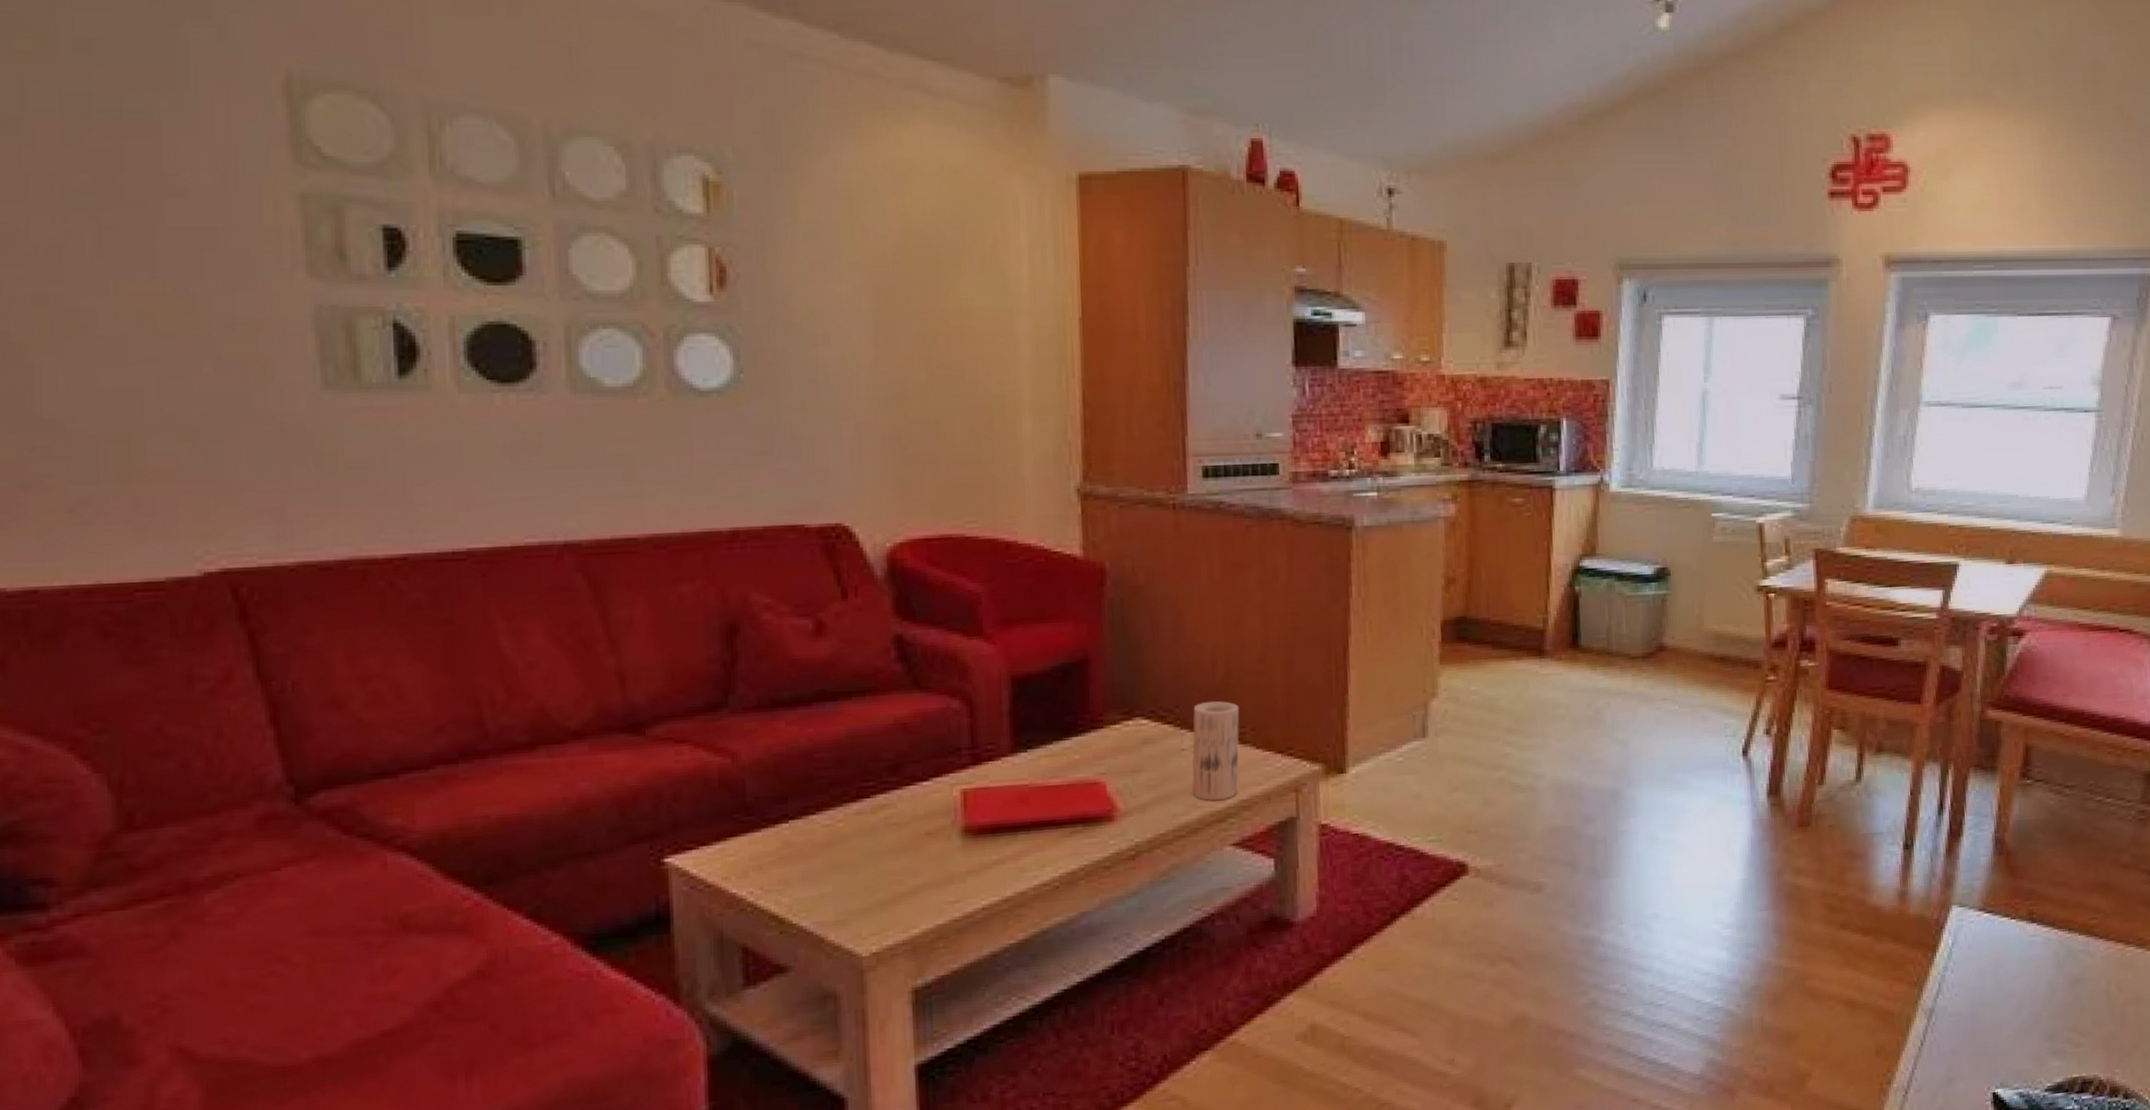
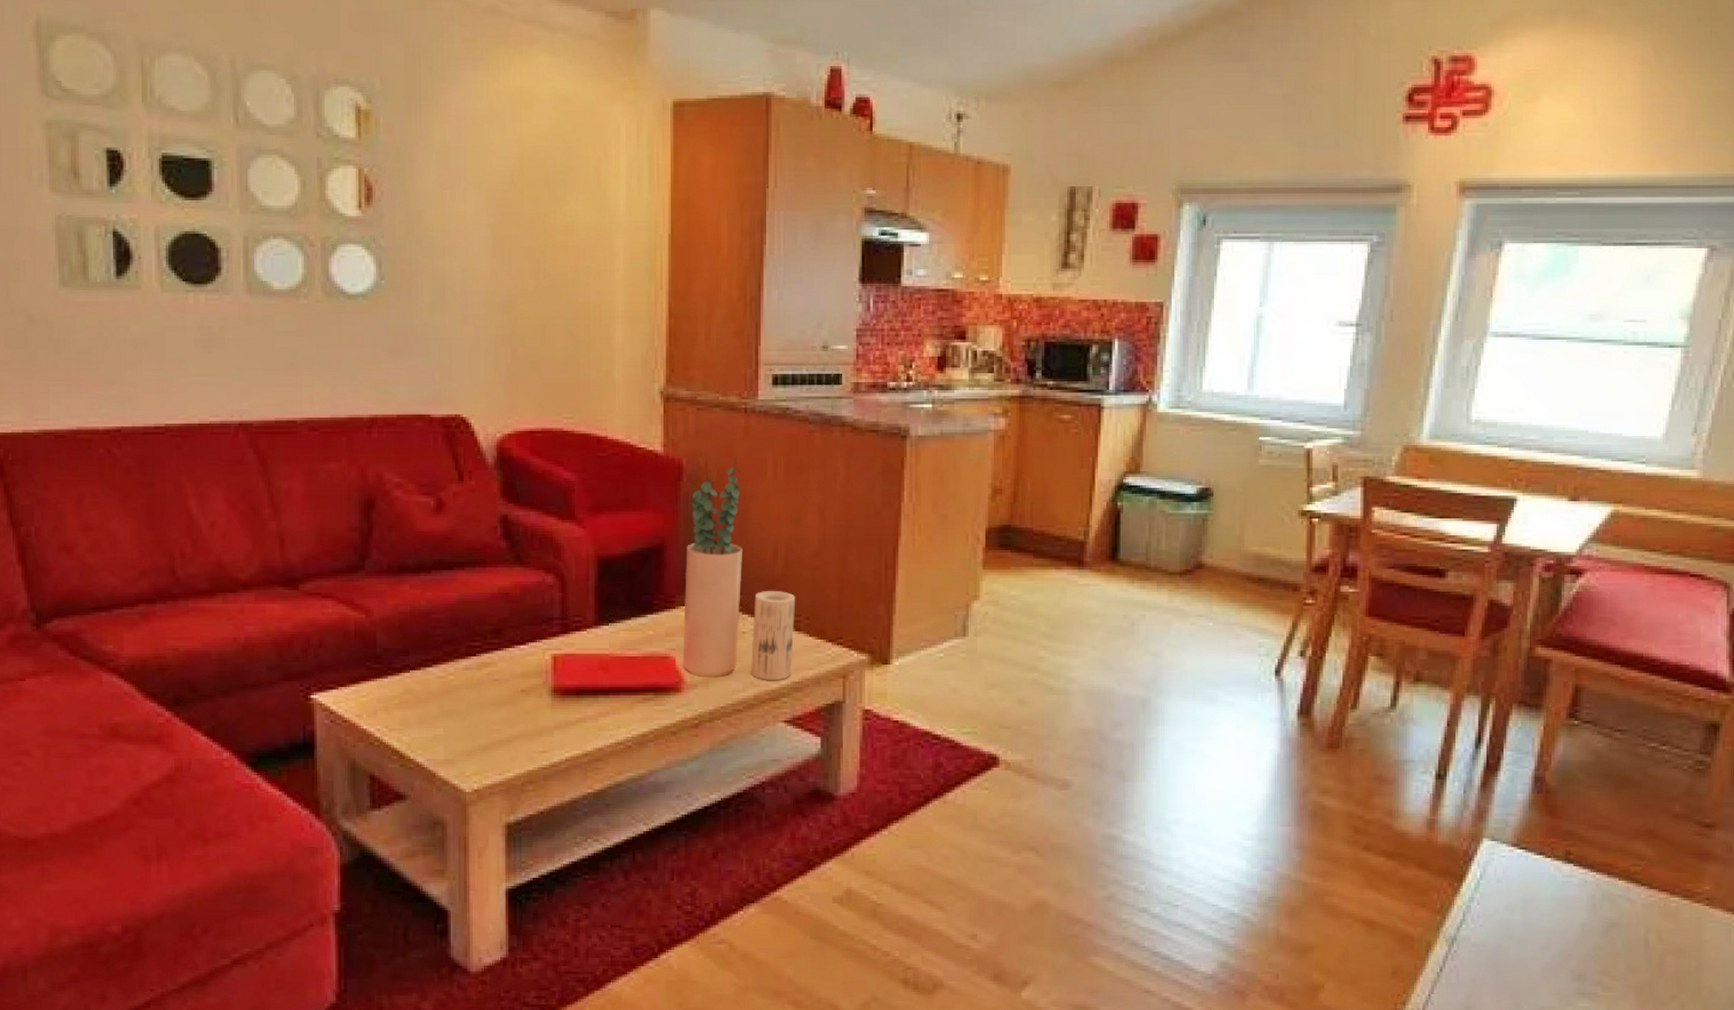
vase: none [1113,557,1178,803] -> present [682,457,742,678]

